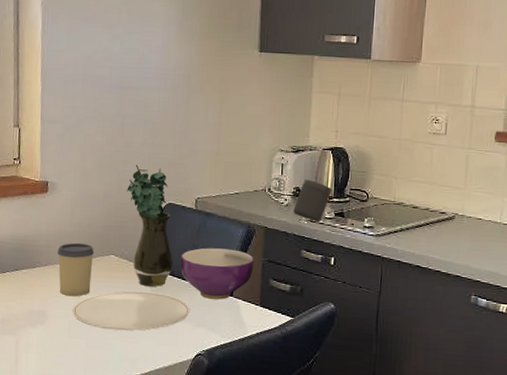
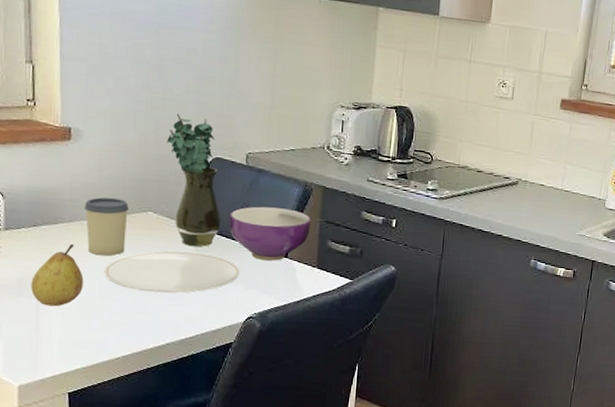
fruit: none [12,285,55,343] -> present [31,243,84,307]
canister: present [290,176,336,223] -> none [350,135,400,184]

